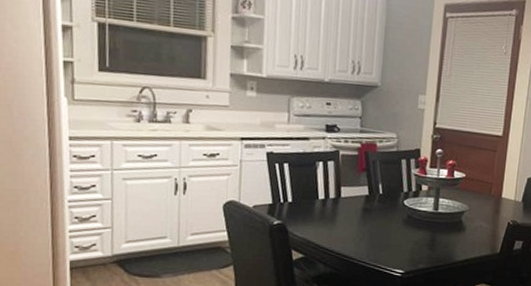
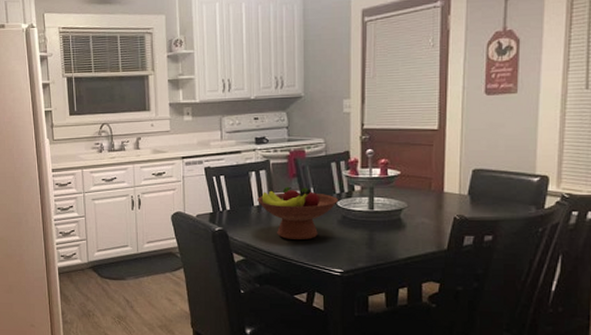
fruit bowl: none [323,180,405,239] -> present [257,186,338,241]

